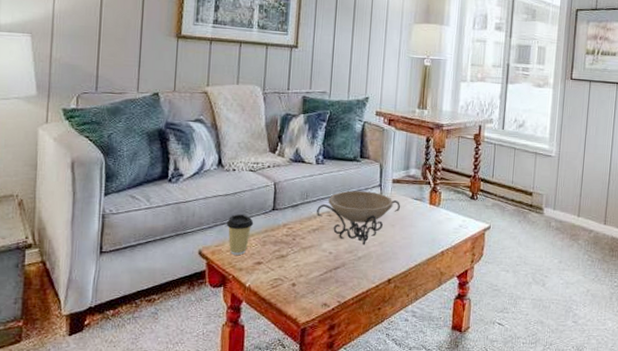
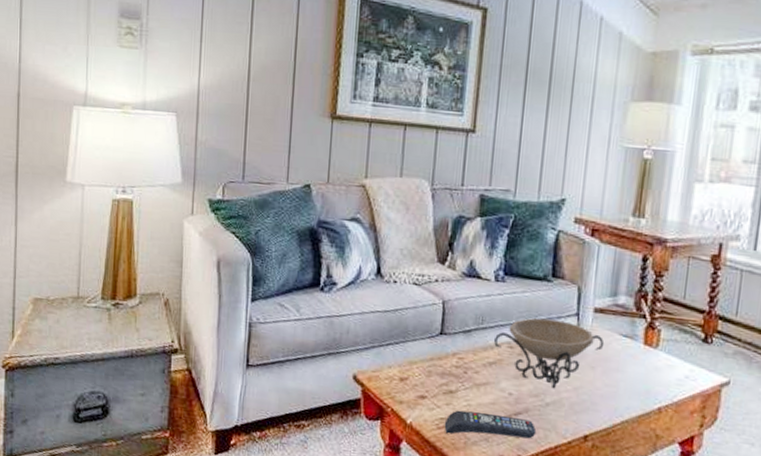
coffee cup: present [226,214,254,255] -> none [384,335,418,385]
remote control: none [277,270,352,291] -> present [444,410,537,439]

